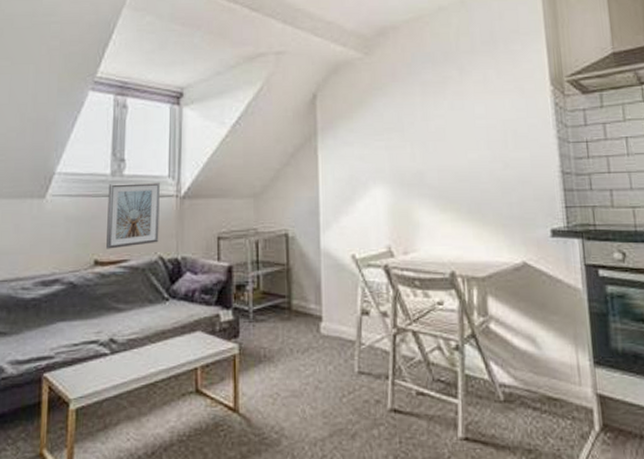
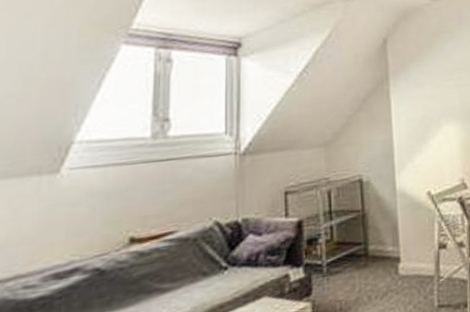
picture frame: present [106,182,160,249] -> none [146,140,214,223]

